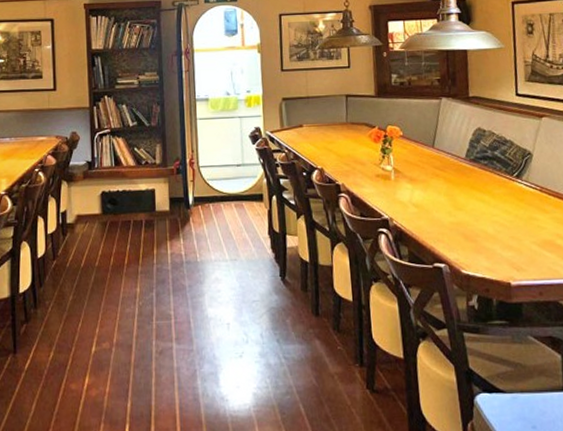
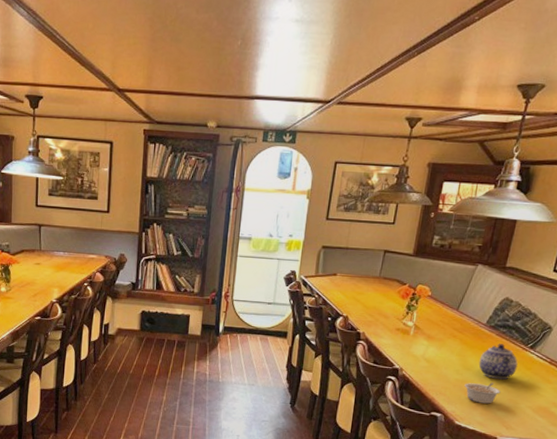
legume: none [461,220,500,246] -> present [464,382,501,404]
teapot: none [468,177,510,217] -> present [478,344,518,380]

